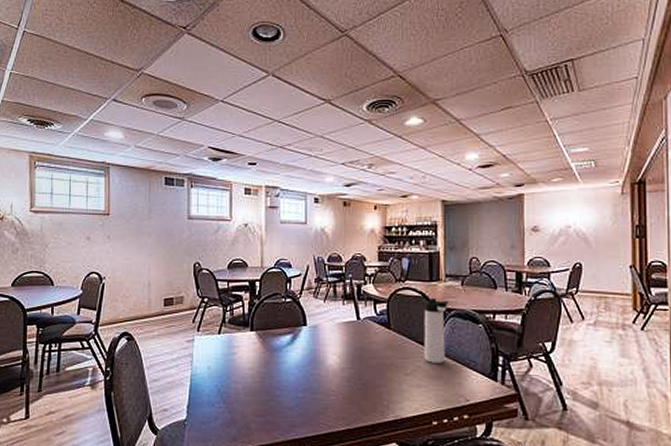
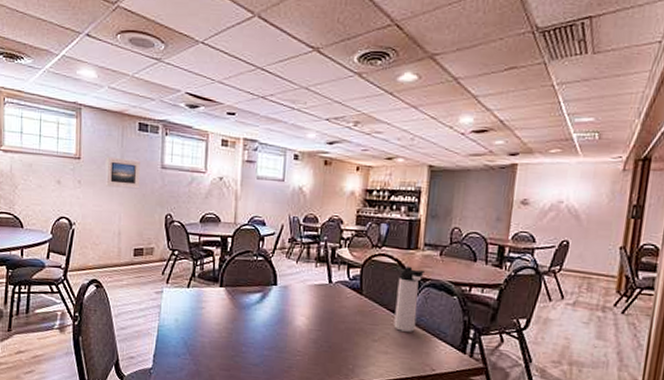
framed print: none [134,211,168,240] -> present [105,156,141,189]

